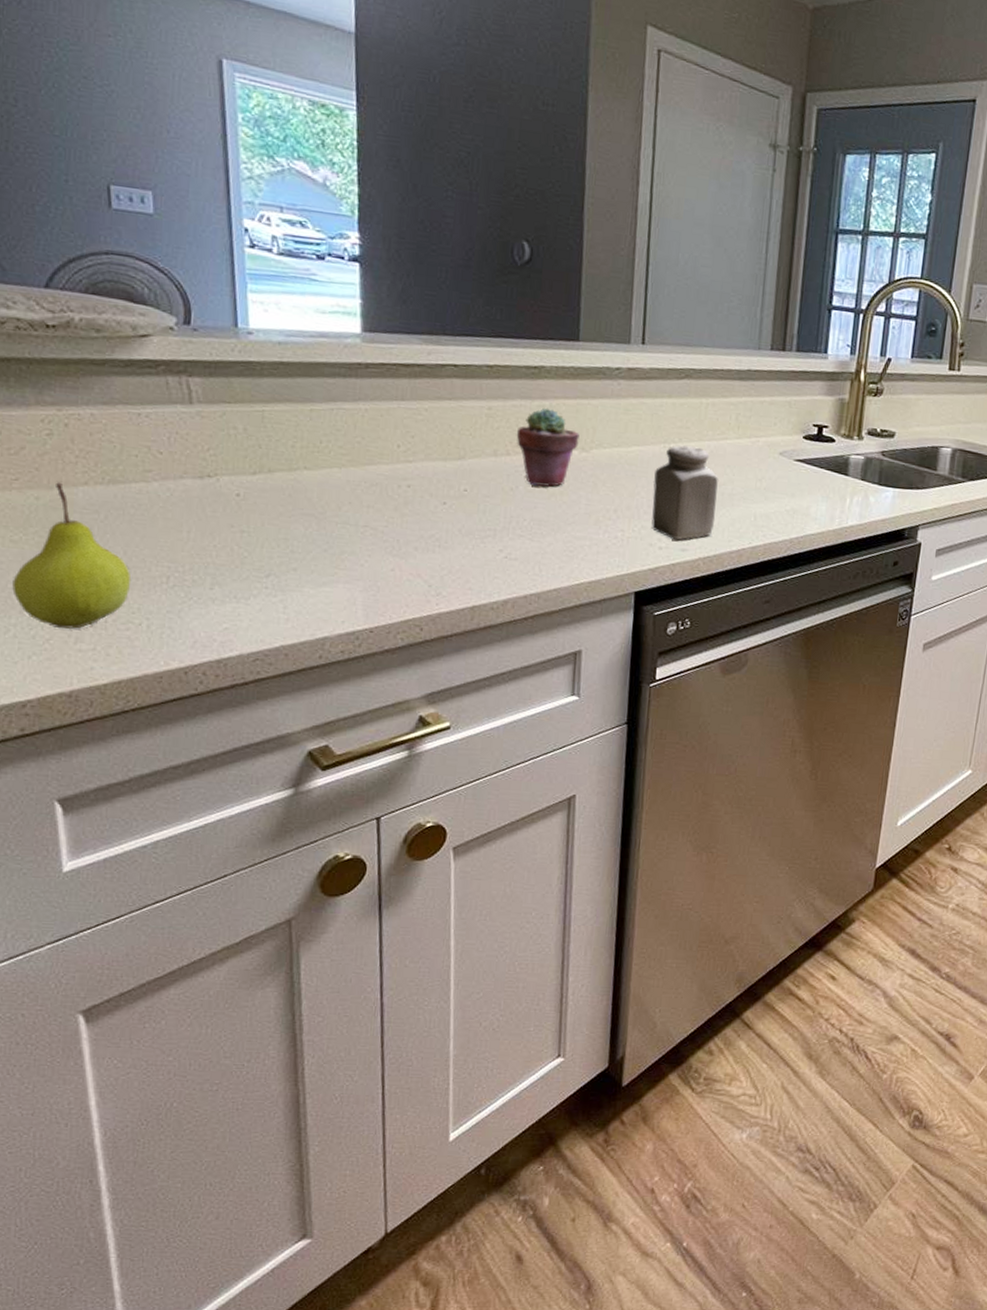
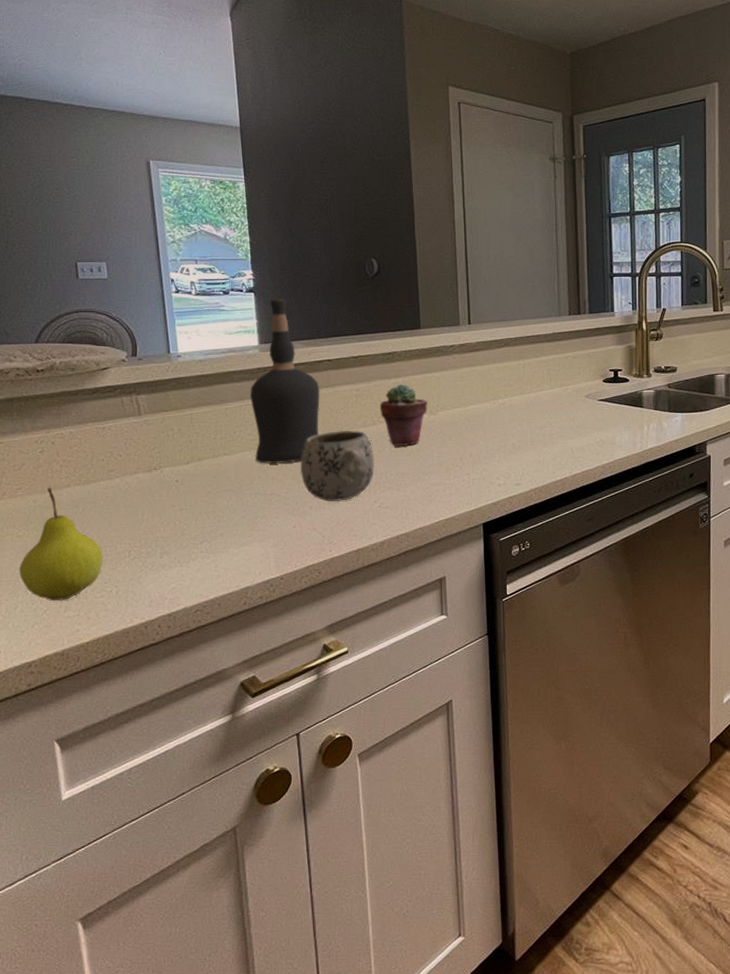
liquor bottle: none [345,275,440,489] -> present [250,298,320,464]
mug: none [406,456,505,546] -> present [301,431,375,502]
salt shaker: present [651,445,718,540] -> none [488,399,540,477]

